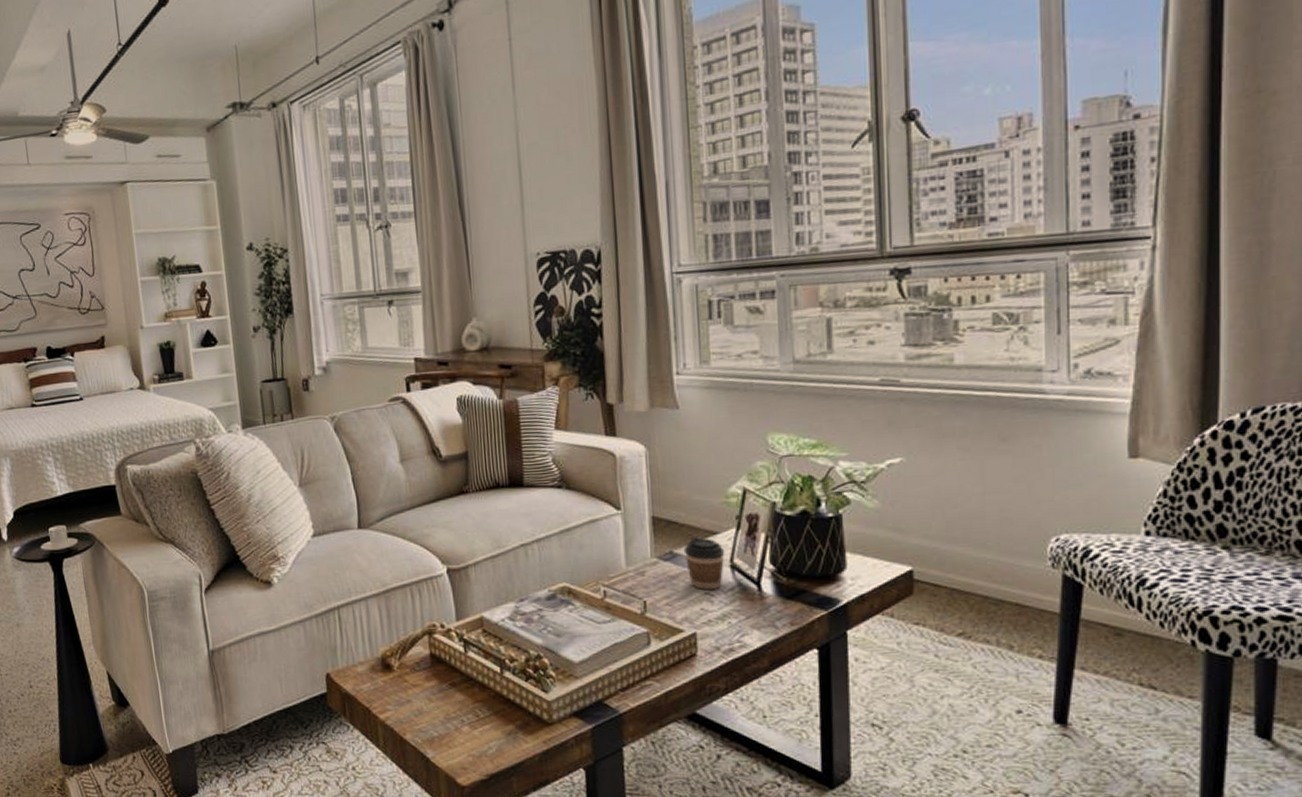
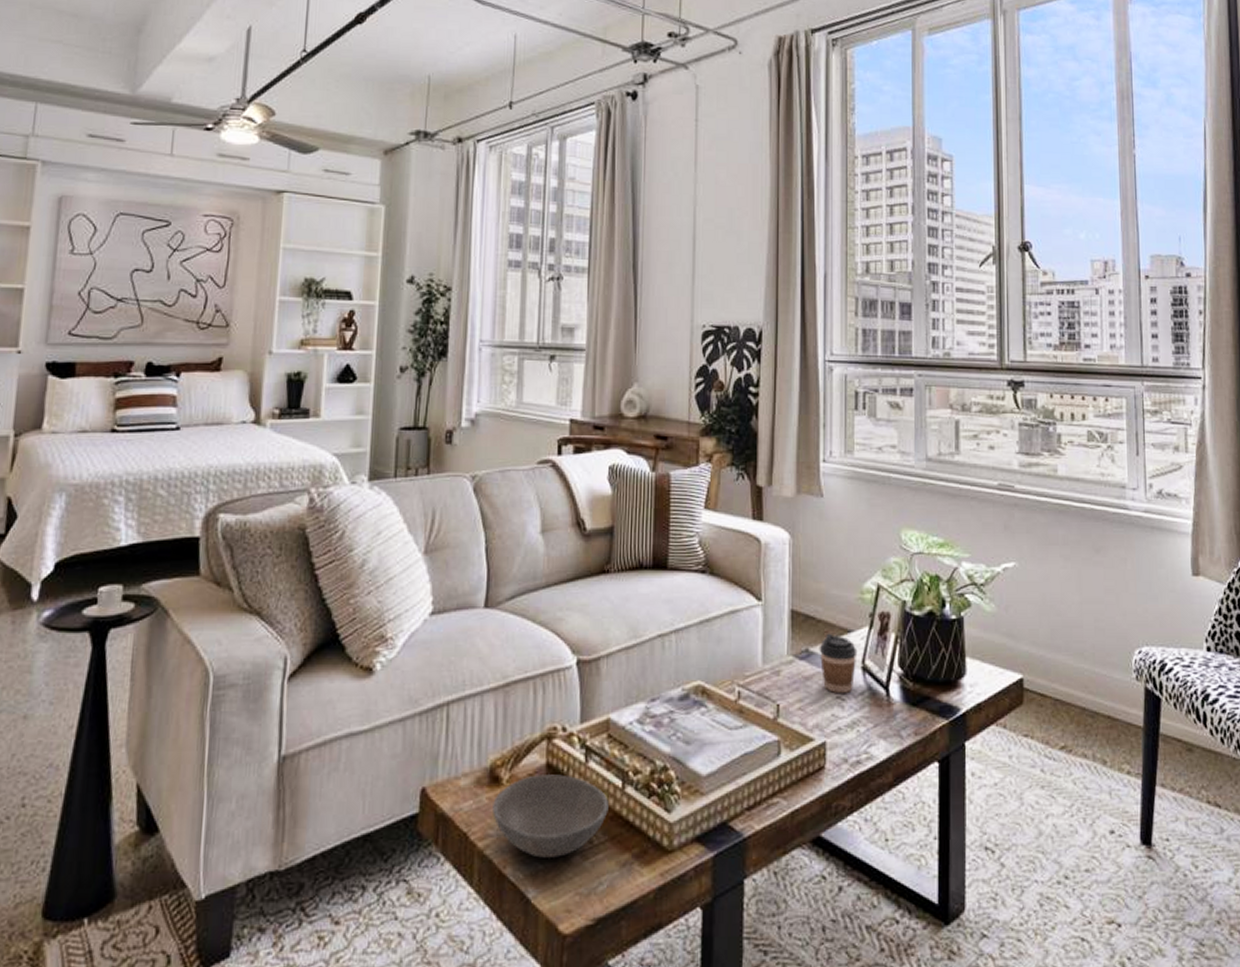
soup bowl: none [388,662,490,727] -> present [492,774,609,858]

